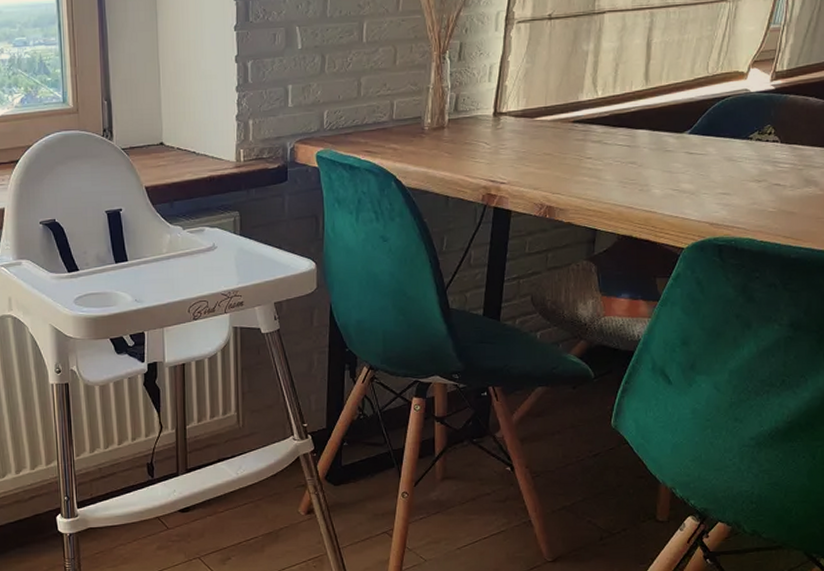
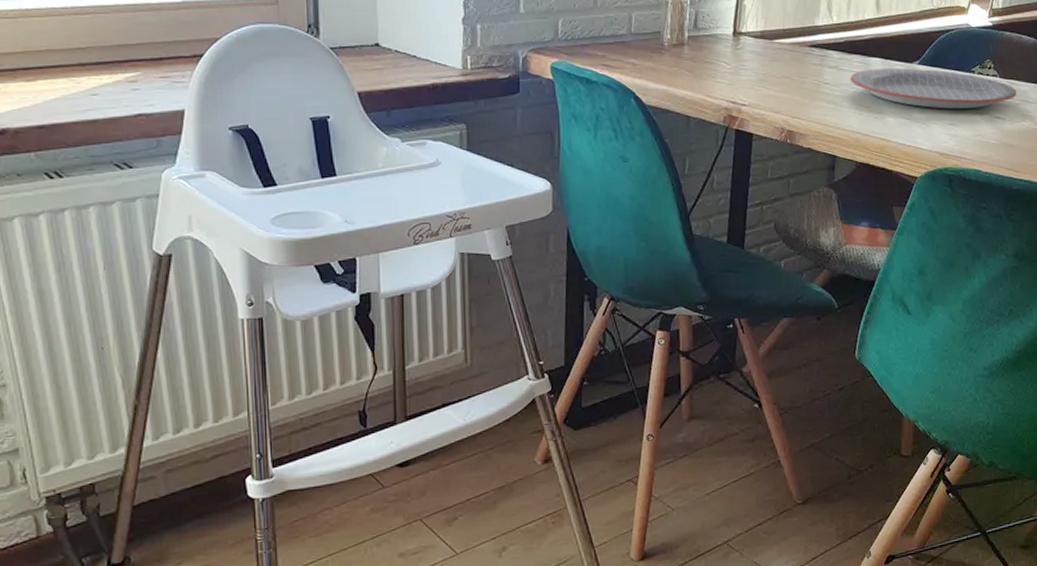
plate: none [614,138,800,179] -> present [850,69,1017,109]

